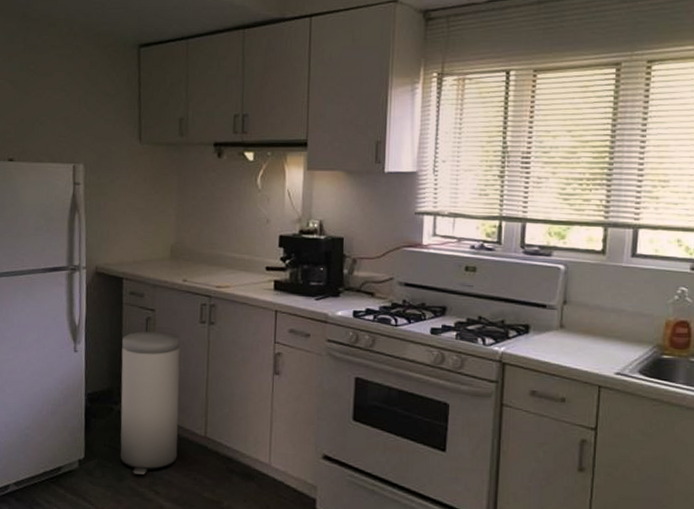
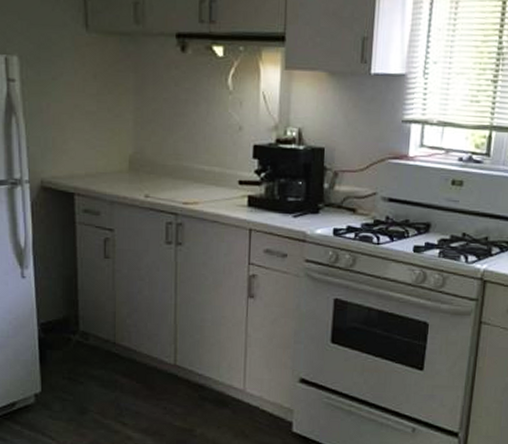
pedal bin: present [120,331,181,476] -> none [77,253,145,408]

